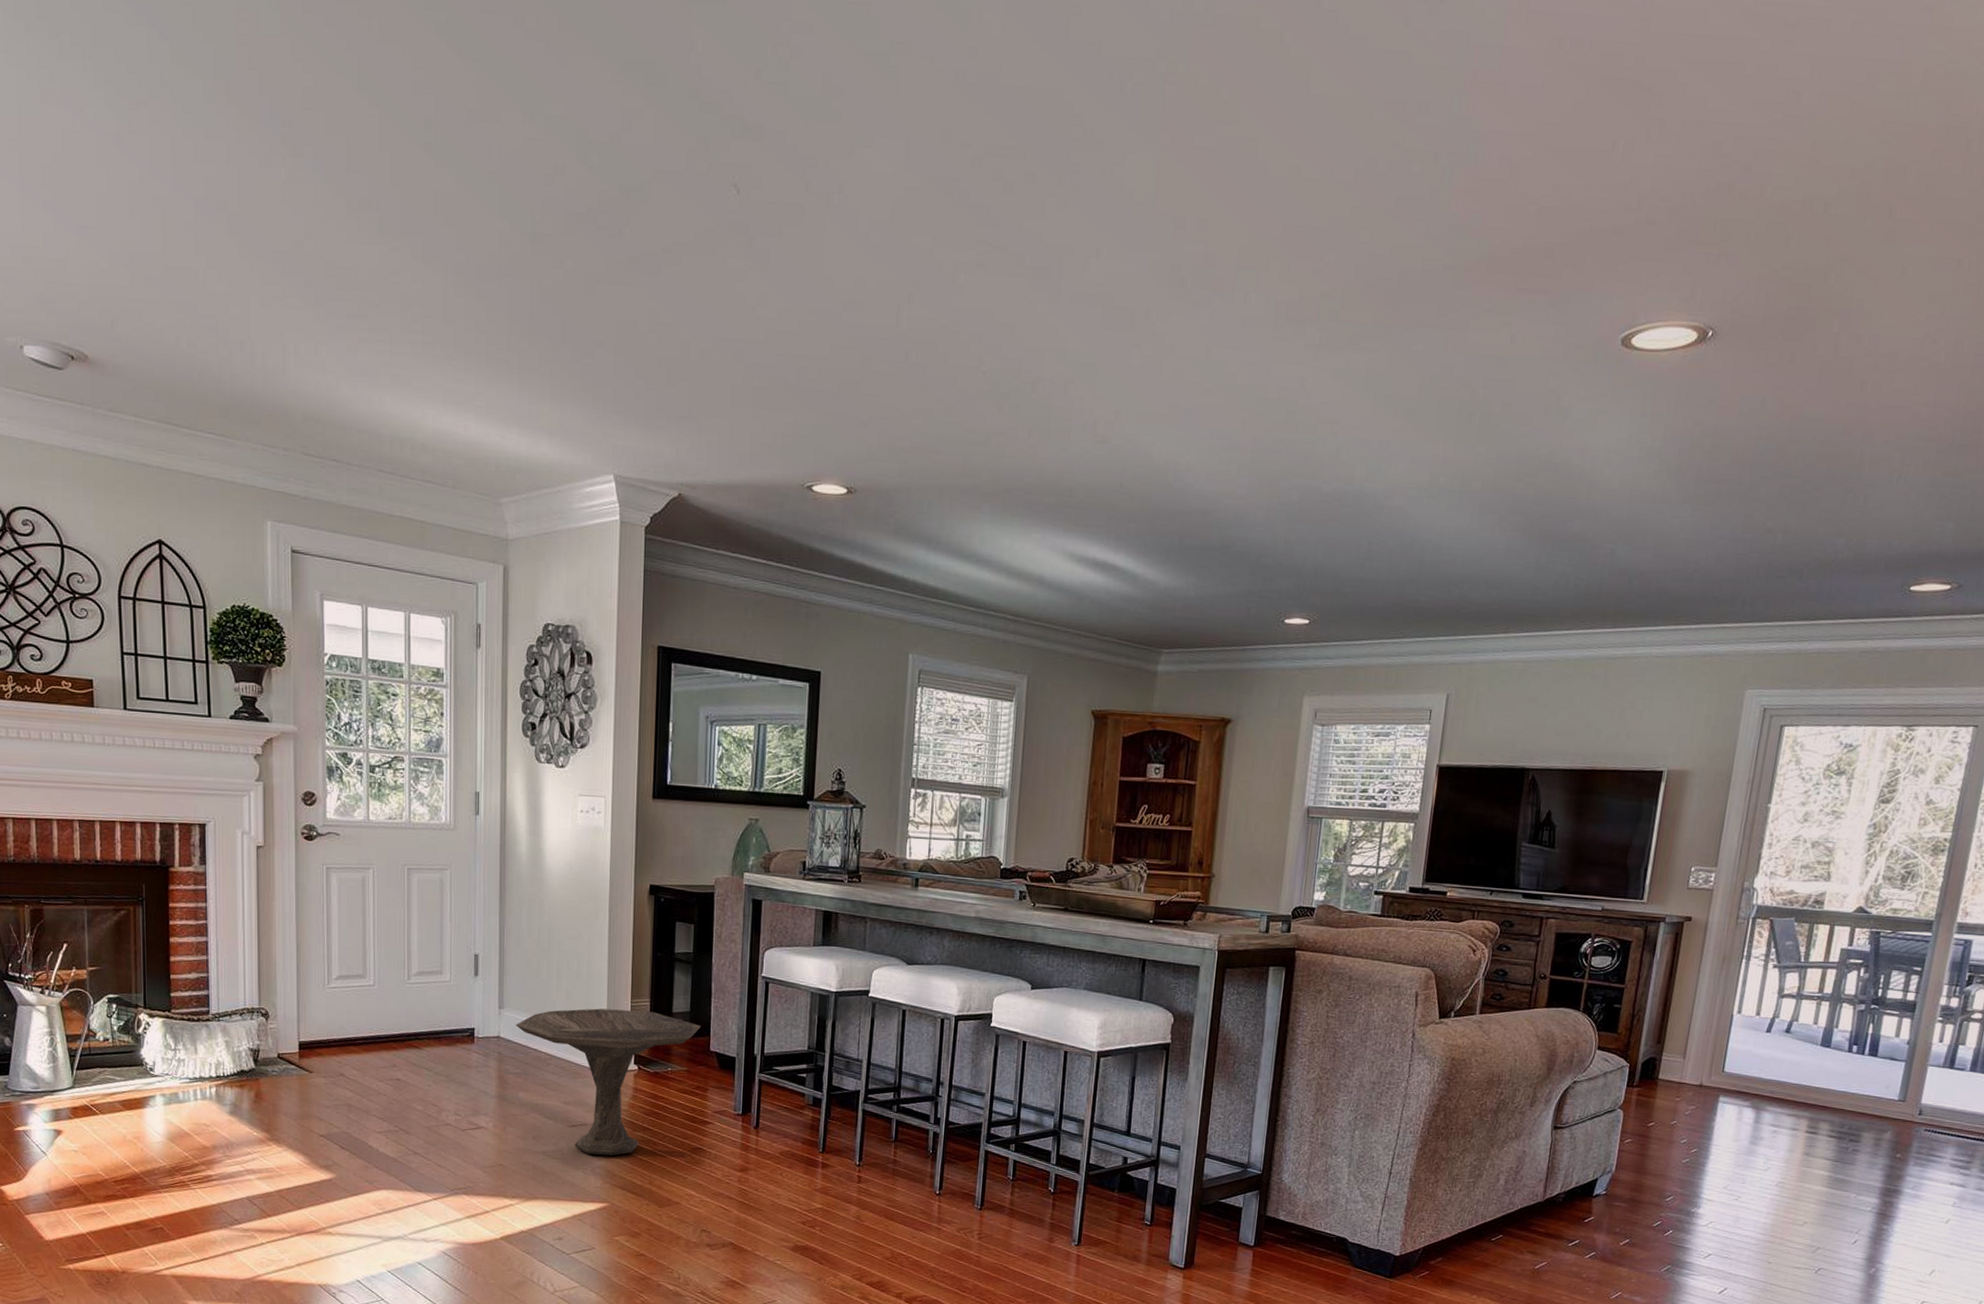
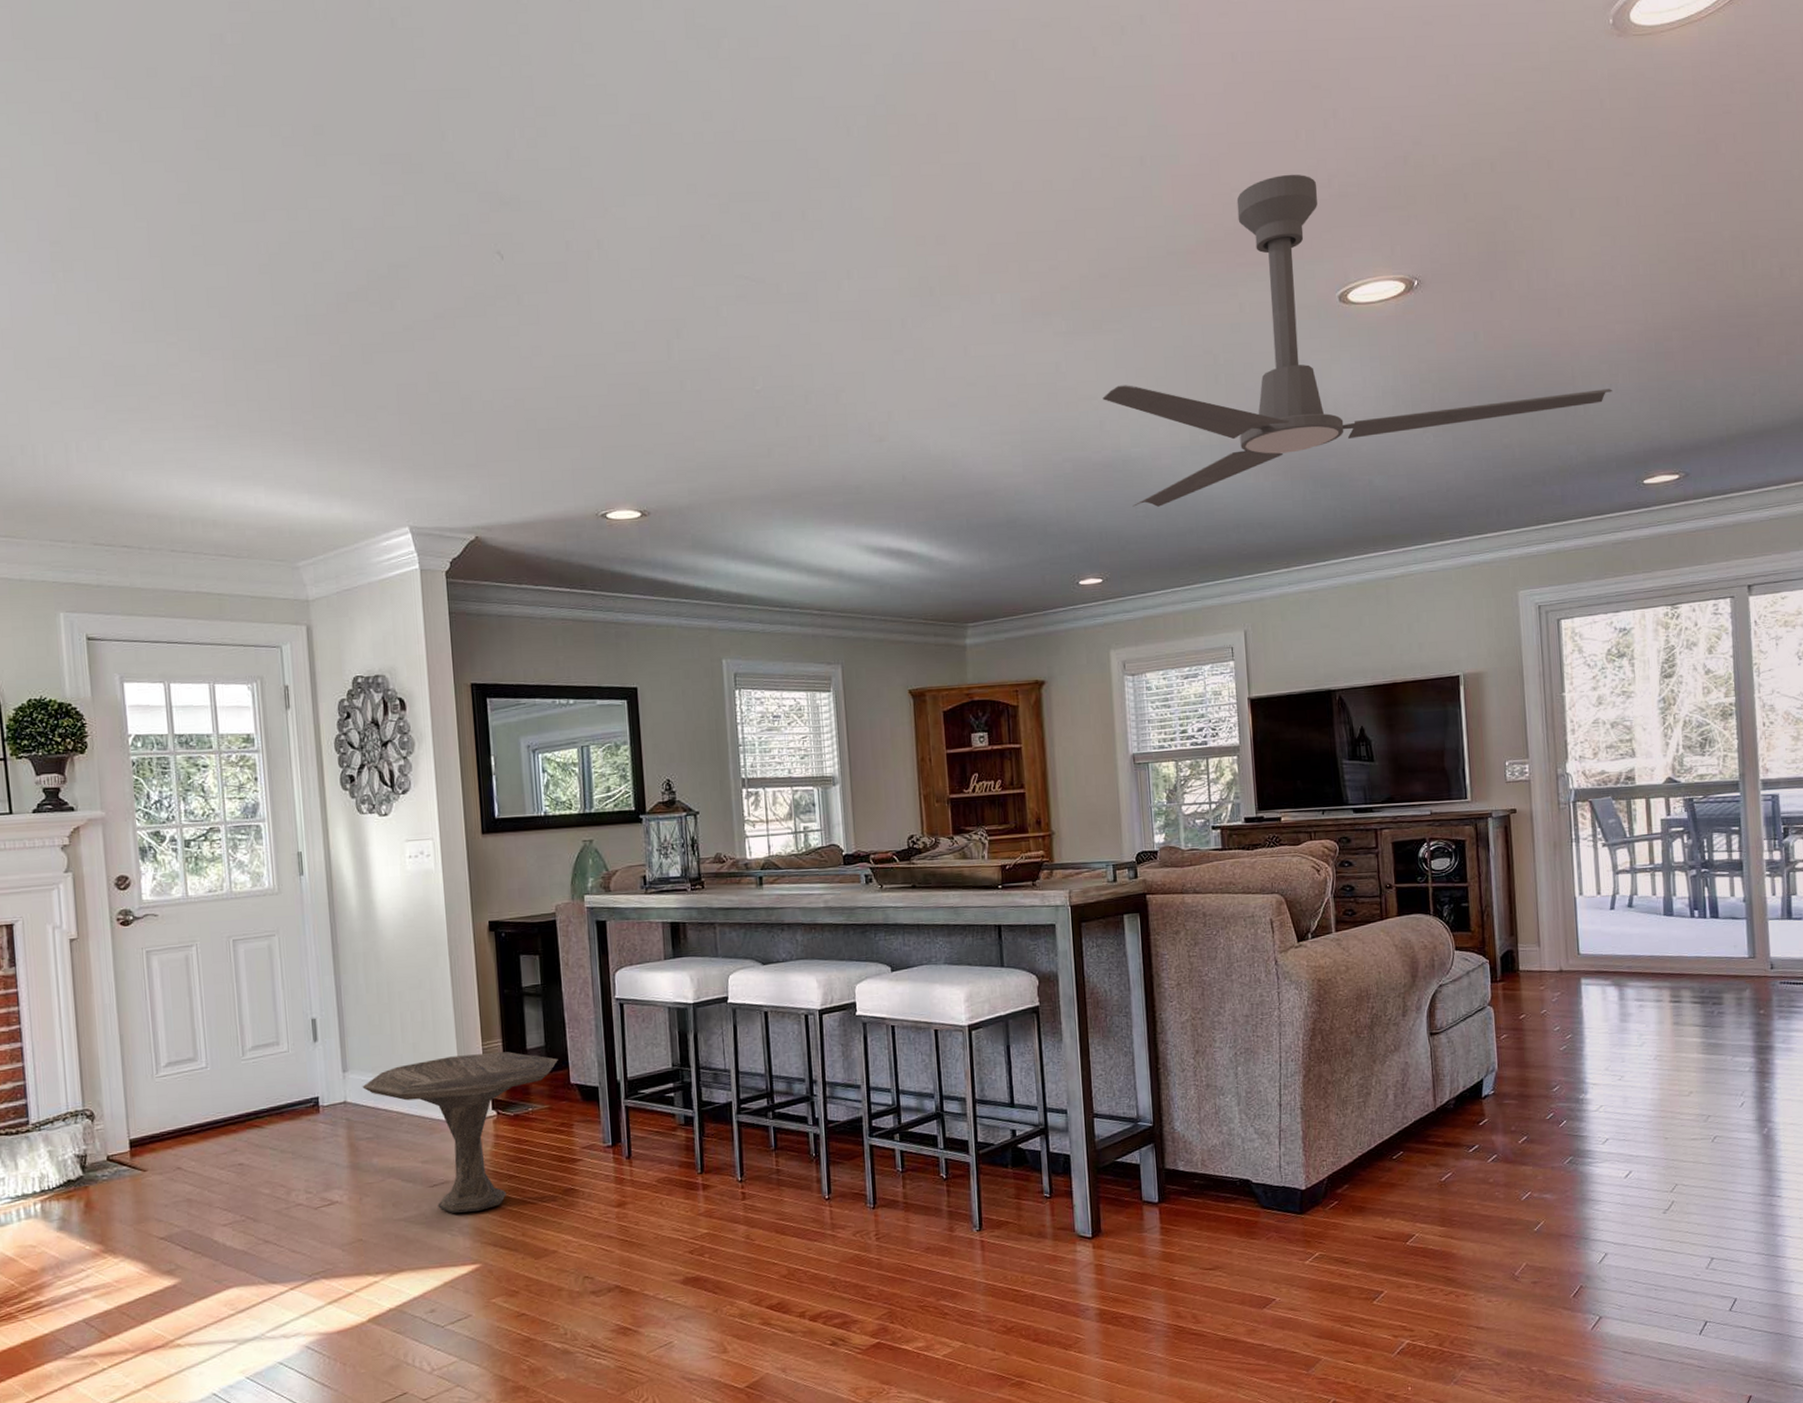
ceiling fan: none [1344,190,1901,550] -> present [1102,174,1613,507]

